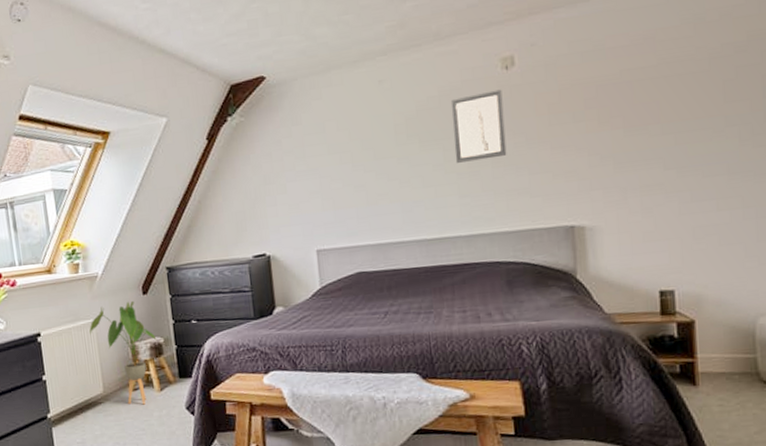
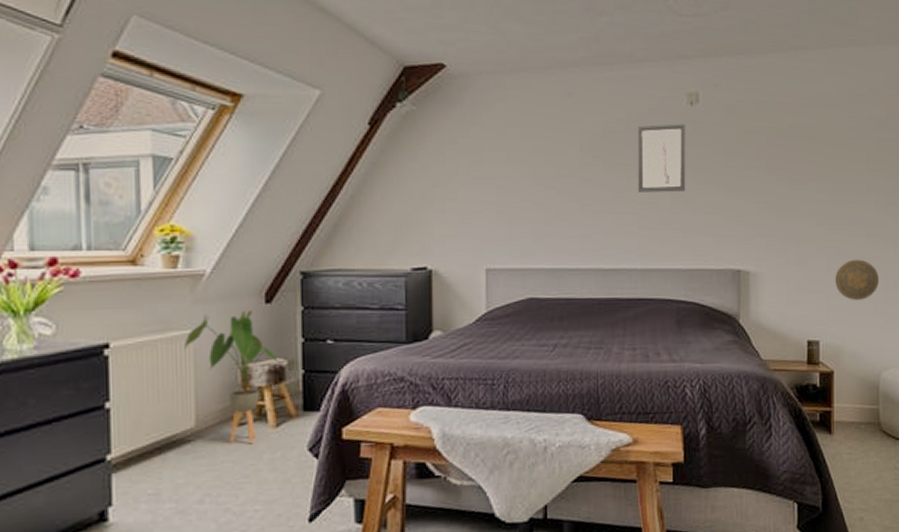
decorative plate: none [689,199,748,245] -> present [834,259,879,300]

